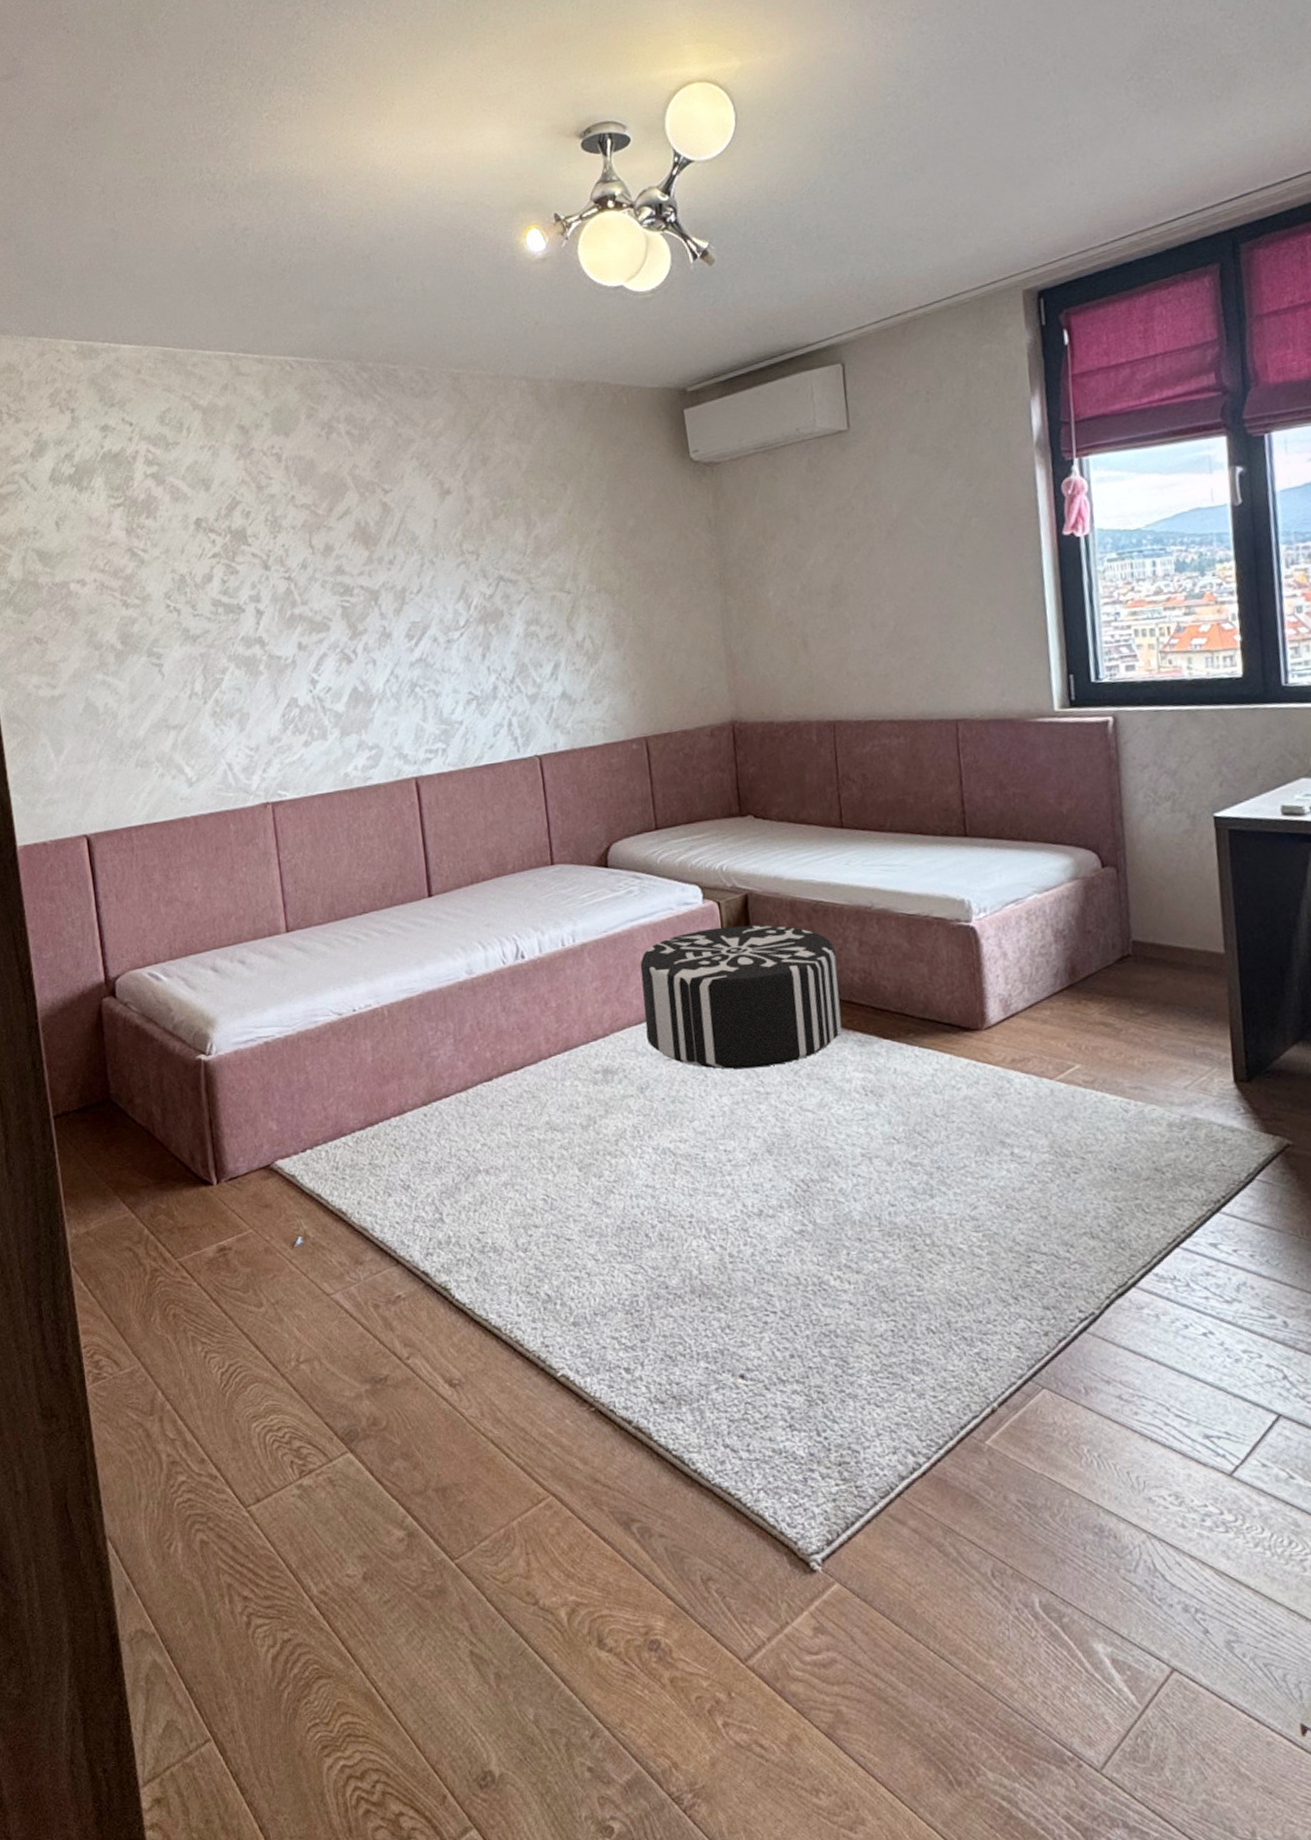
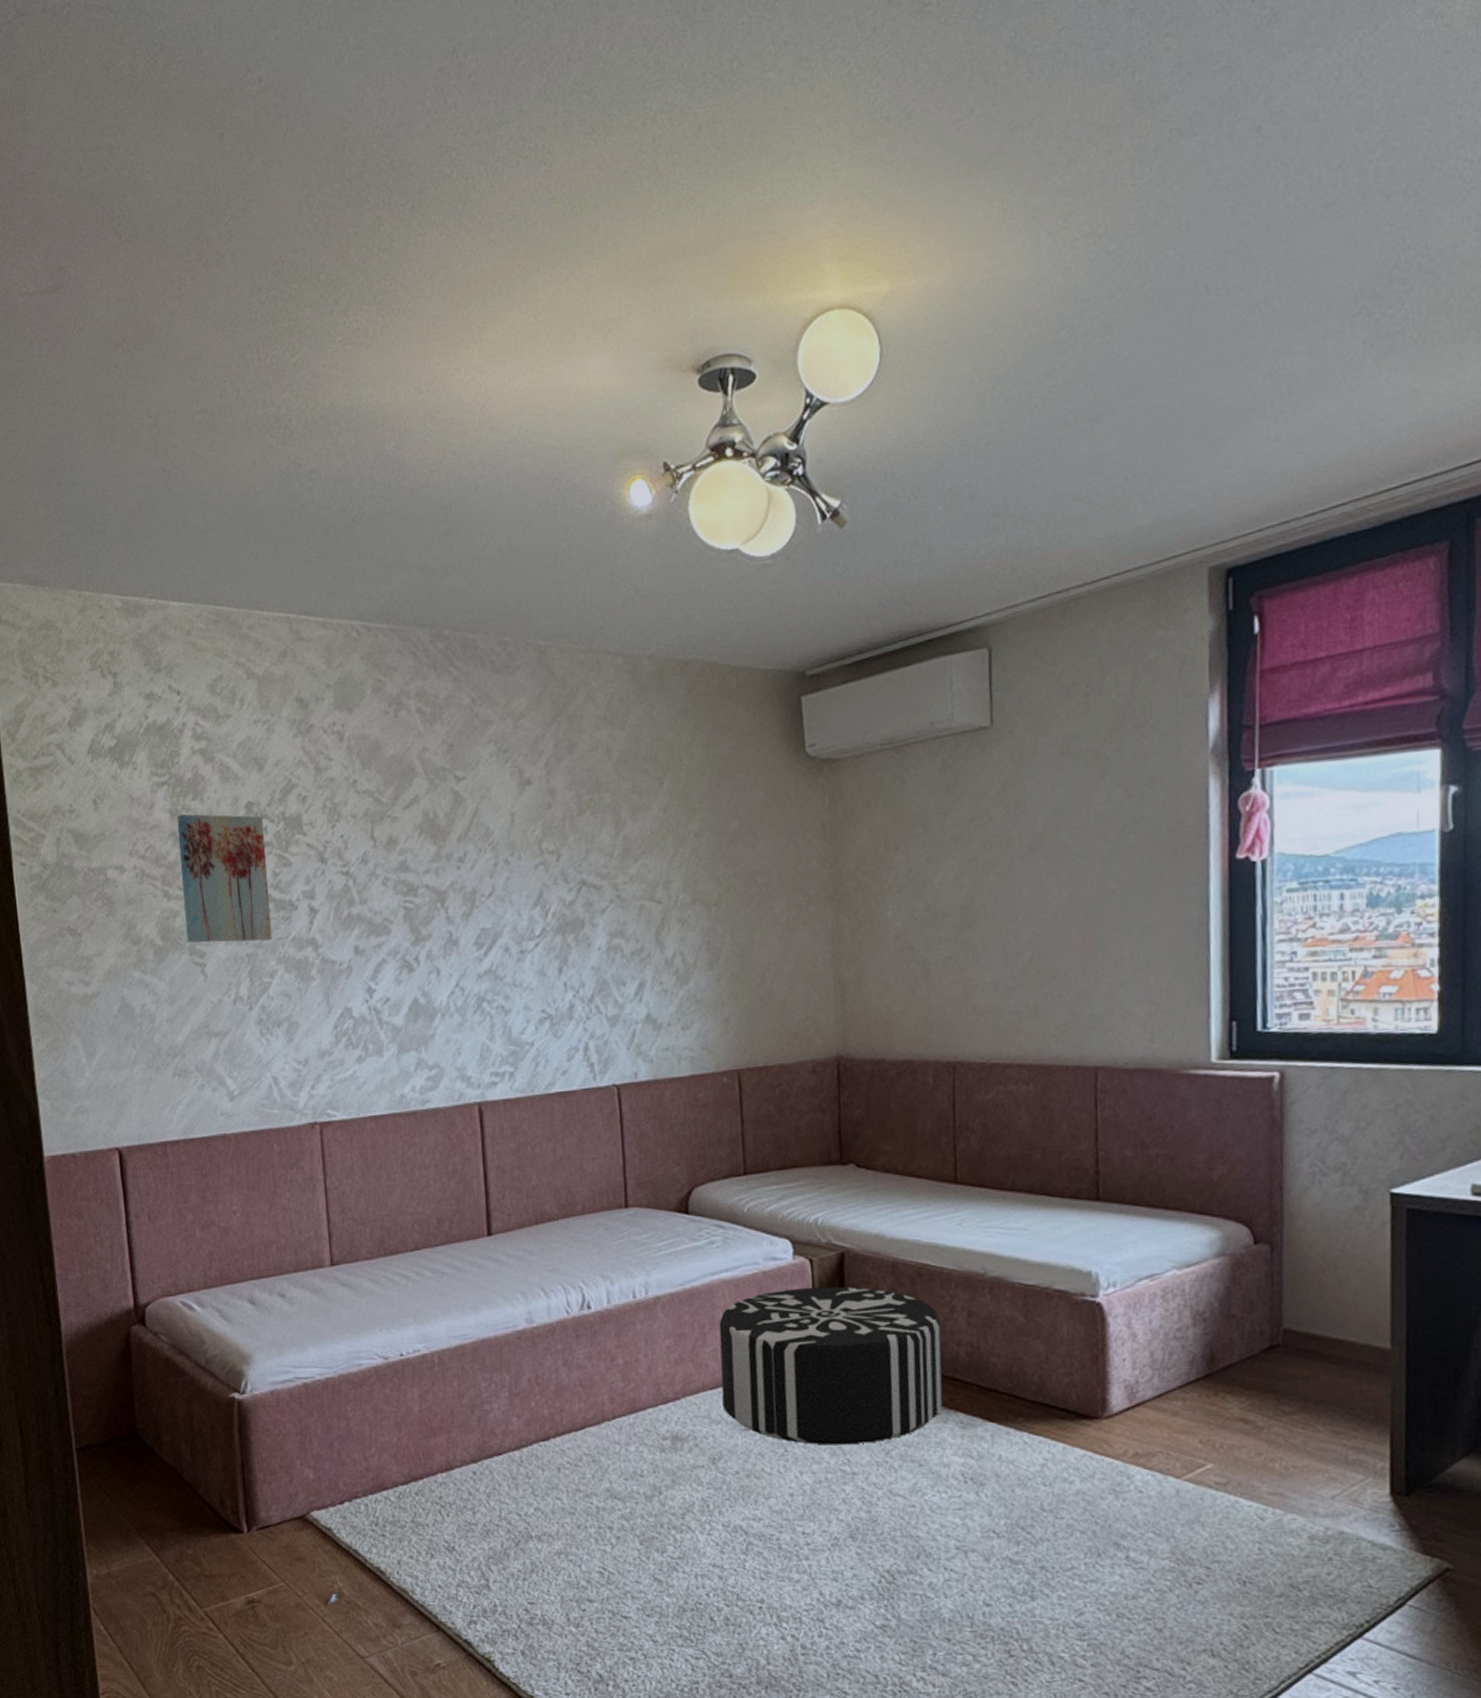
wall art: none [132,530,223,646] -> present [176,813,273,943]

